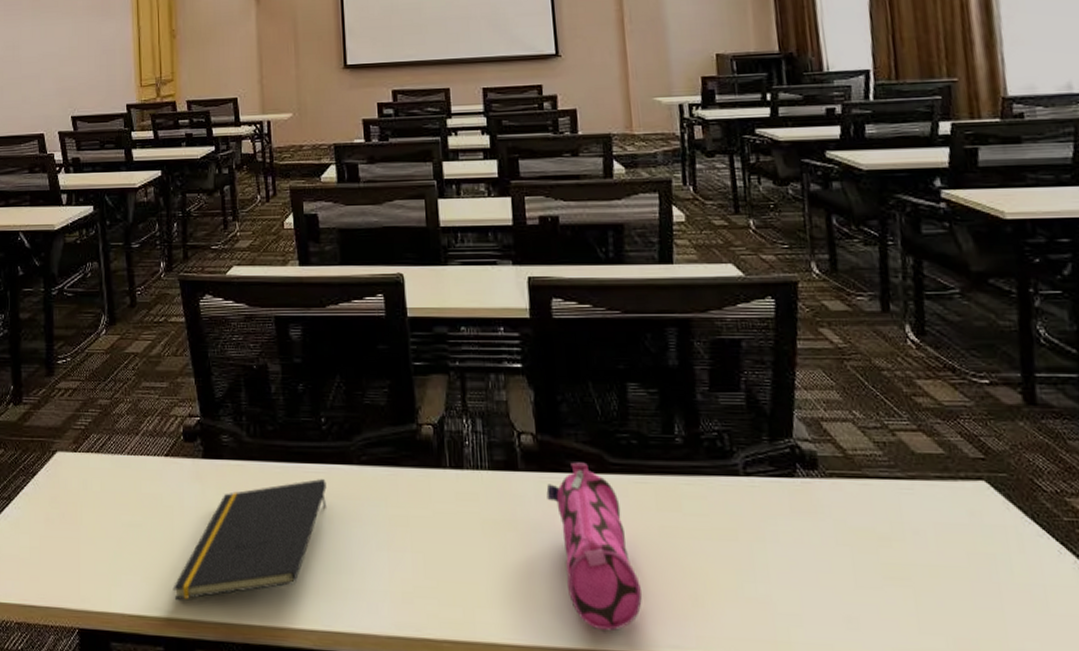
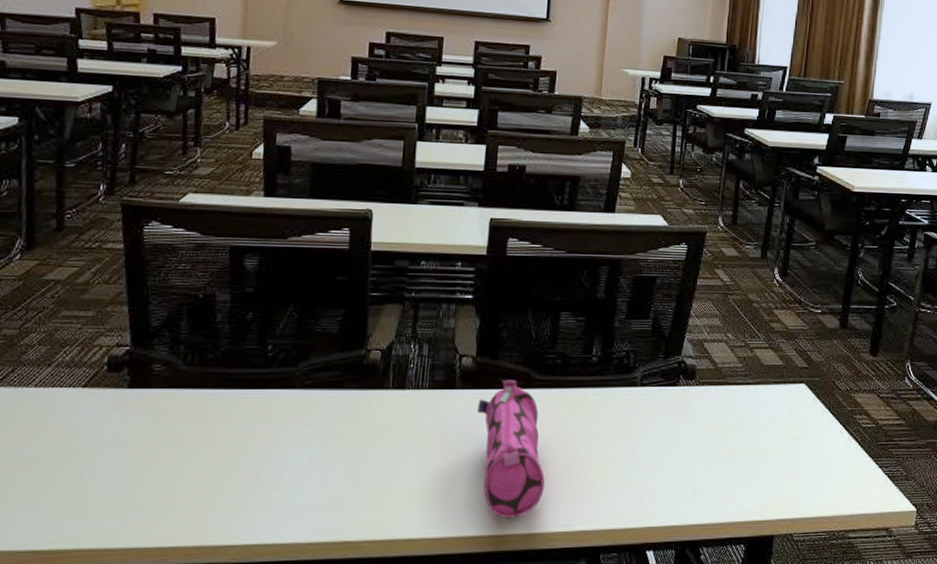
notepad: present [172,479,327,600] -> none [76,404,266,531]

